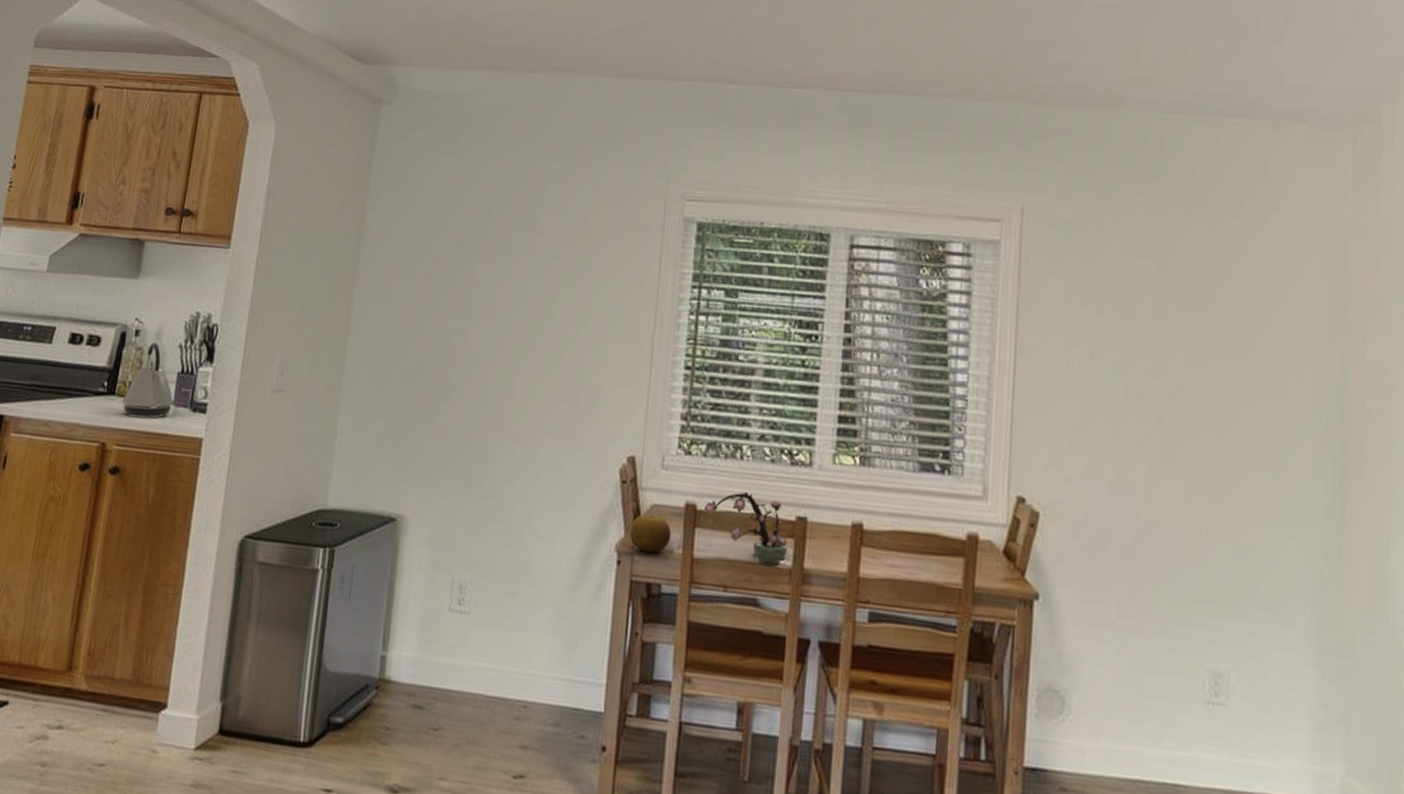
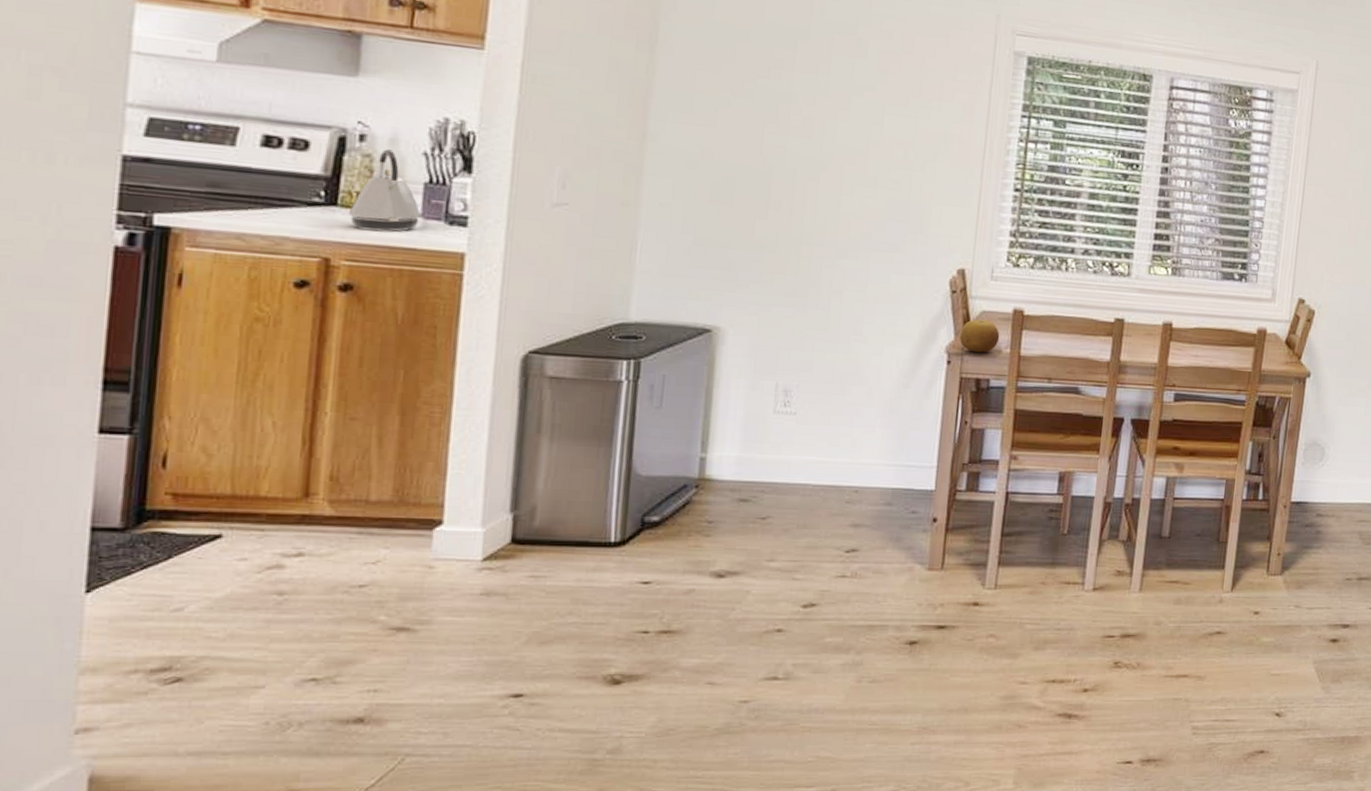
flower arrangement: present [703,492,787,567] -> none [1030,299,1107,361]

